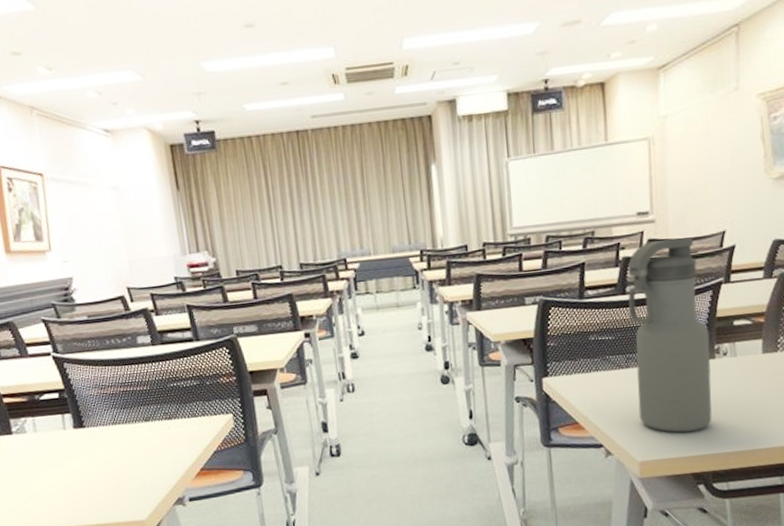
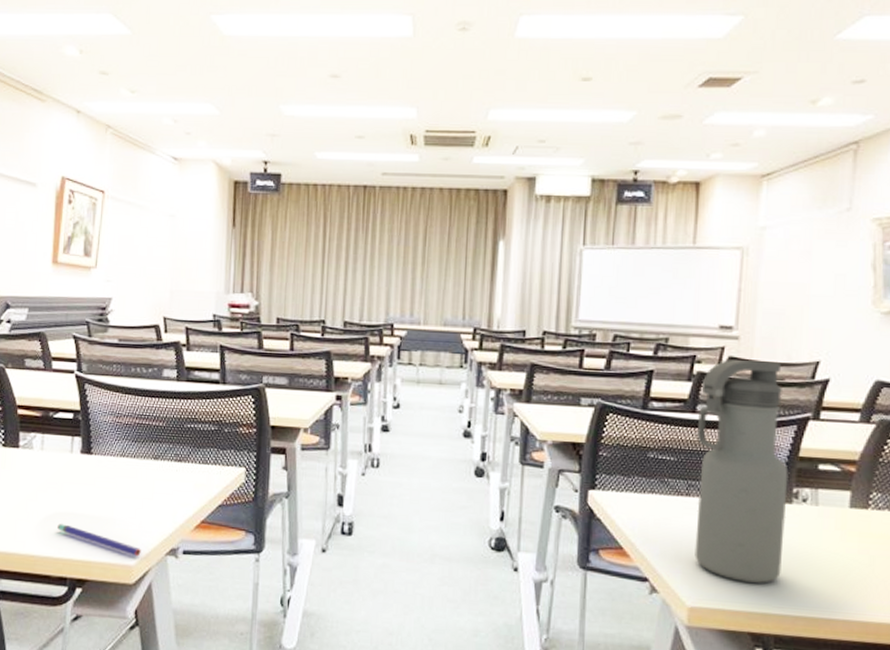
pen: none [66,495,150,512] -> present [57,524,141,557]

